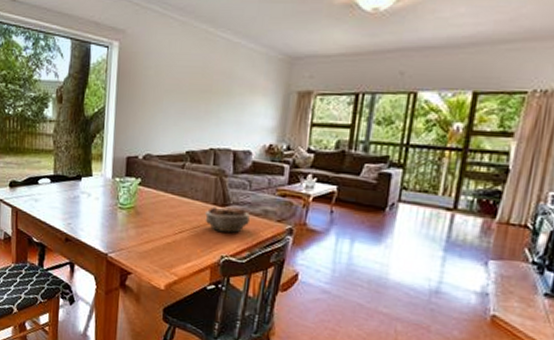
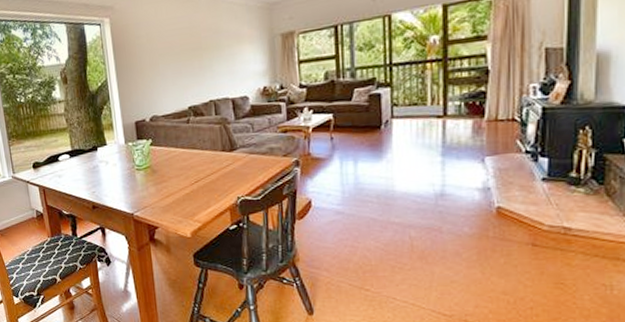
succulent planter: present [205,206,250,233] -> none [216,150,258,175]

